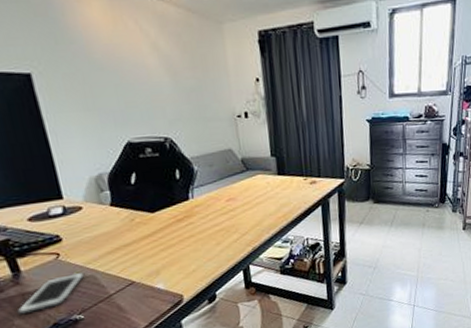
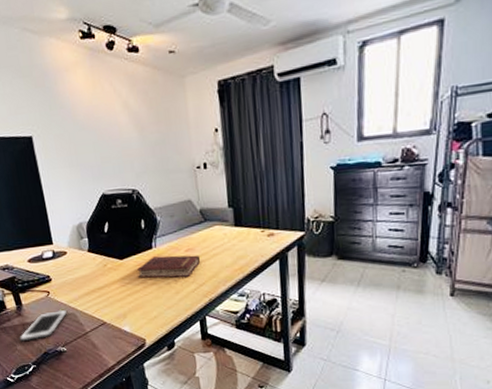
hardback book: none [170,204,243,232] -> present [136,255,201,279]

